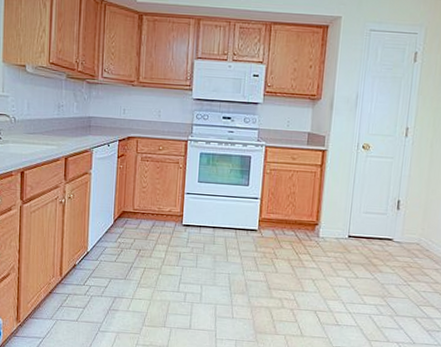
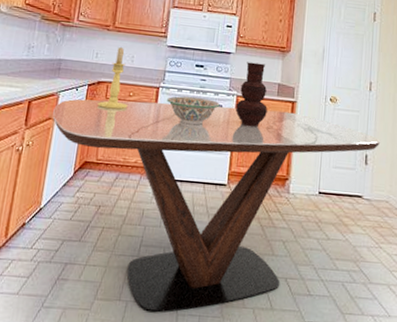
dining table: none [89,154,415,338] -> present [52,99,381,313]
candle holder: none [129,101,158,163] -> present [97,46,128,110]
decorative bowl: none [196,148,249,176] -> present [167,96,220,126]
vase: none [265,112,297,176] -> present [236,62,267,127]

